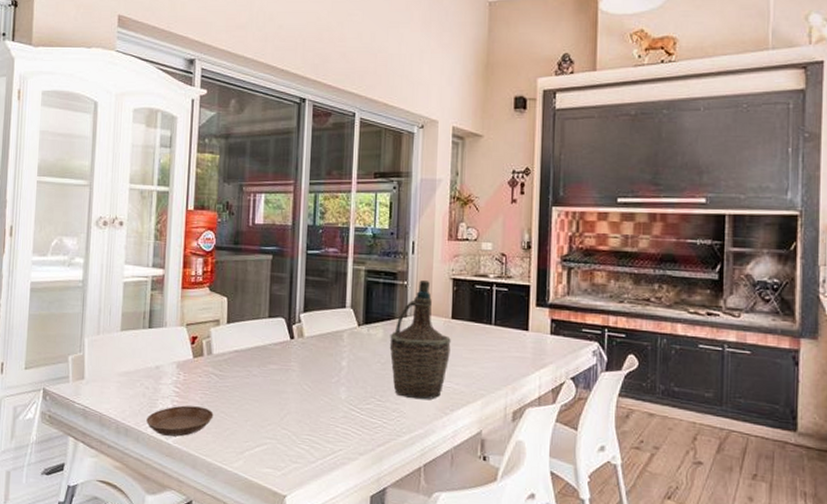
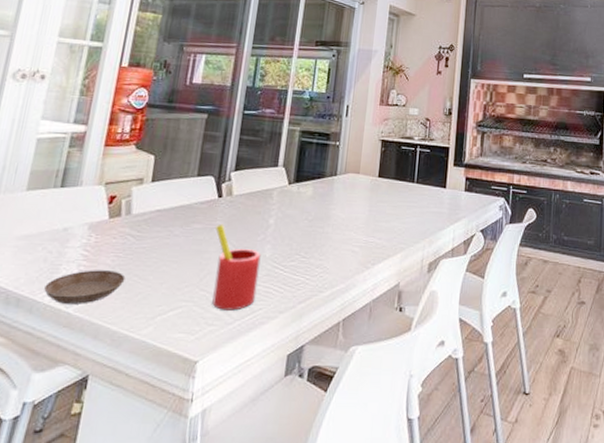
straw: none [291,365,337,450] -> present [212,223,261,311]
bottle: present [389,279,451,400] -> none [317,140,376,255]

